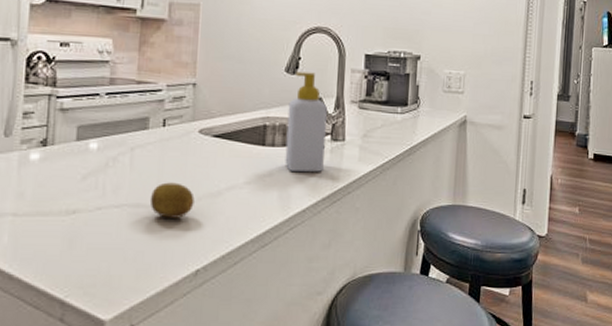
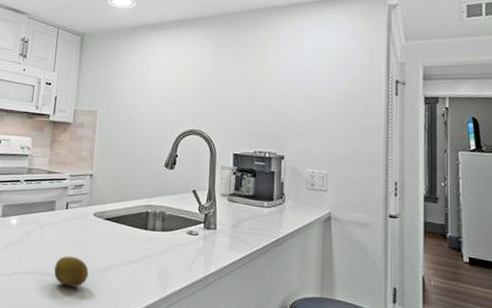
soap bottle: present [285,71,327,173] -> none [164,167,200,256]

